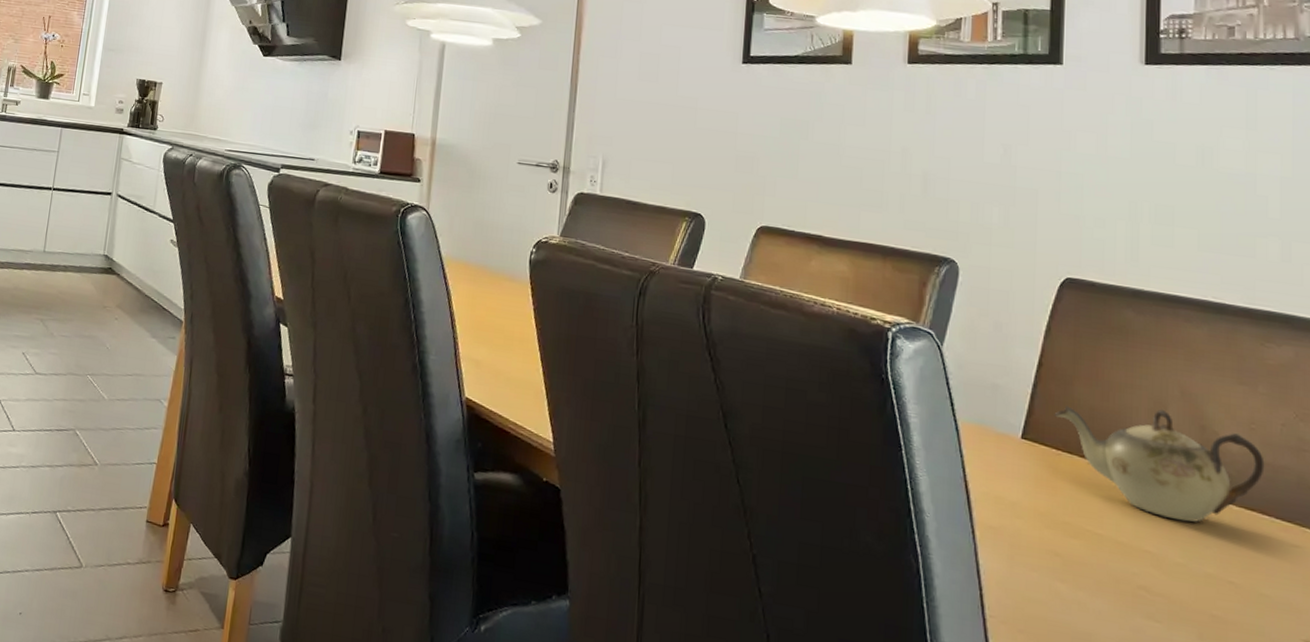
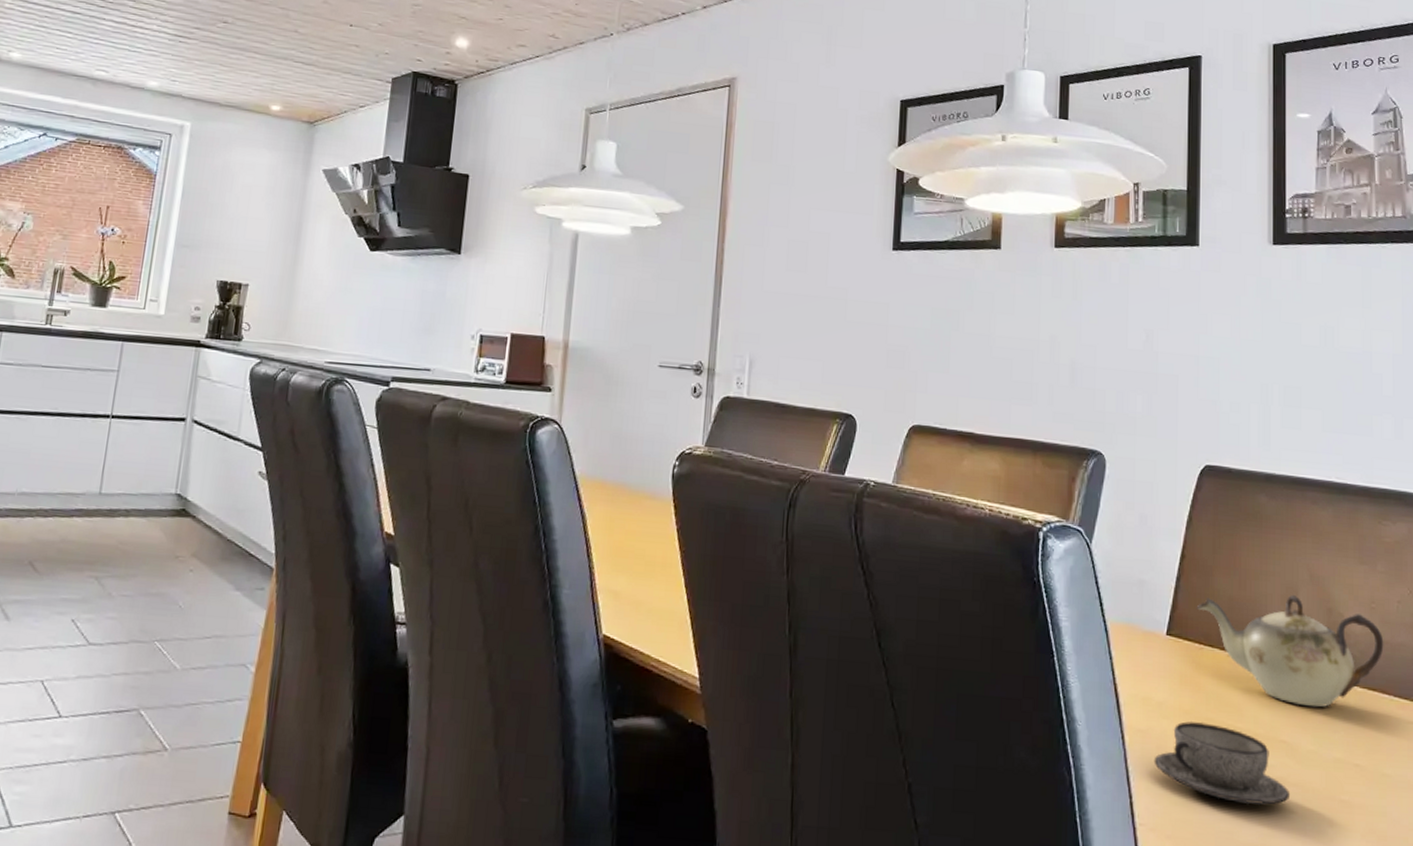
teacup: none [1006,522,1155,612] -> present [1154,720,1291,806]

